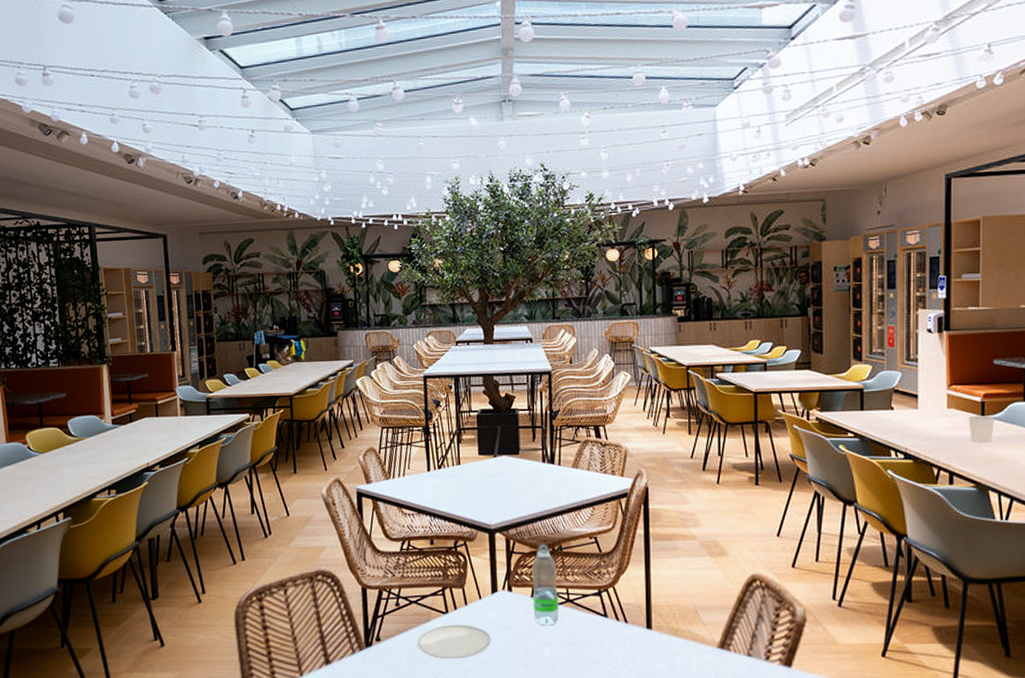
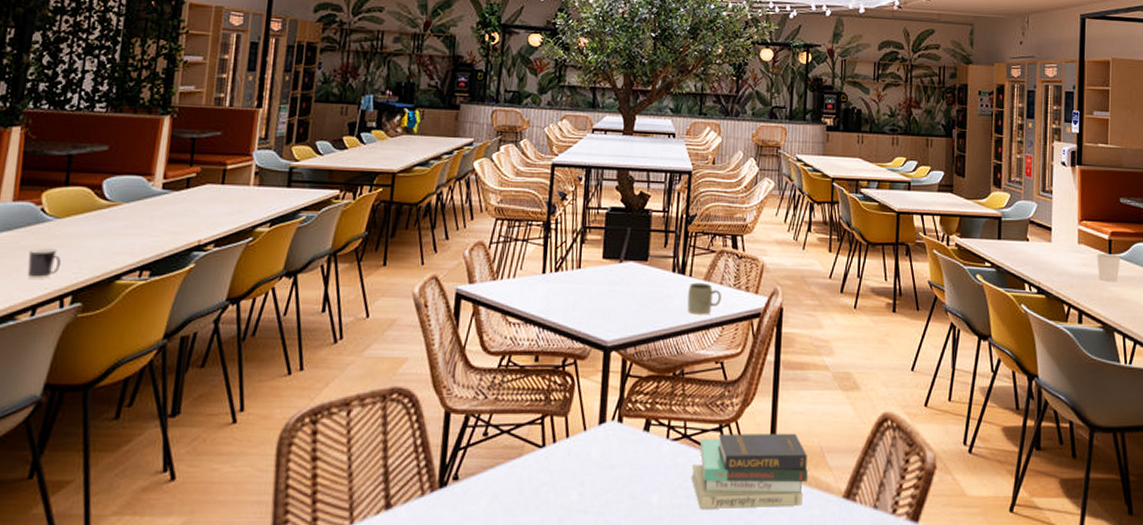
mug: none [26,477,50,501] -> present [27,248,61,279]
plate: present [417,624,492,659] -> none [502,461,593,505]
bottle: present [531,544,559,626] -> none [644,367,677,466]
mug: none [558,469,590,498] -> present [687,282,721,315]
books: none [576,595,683,659] -> present [691,433,808,509]

